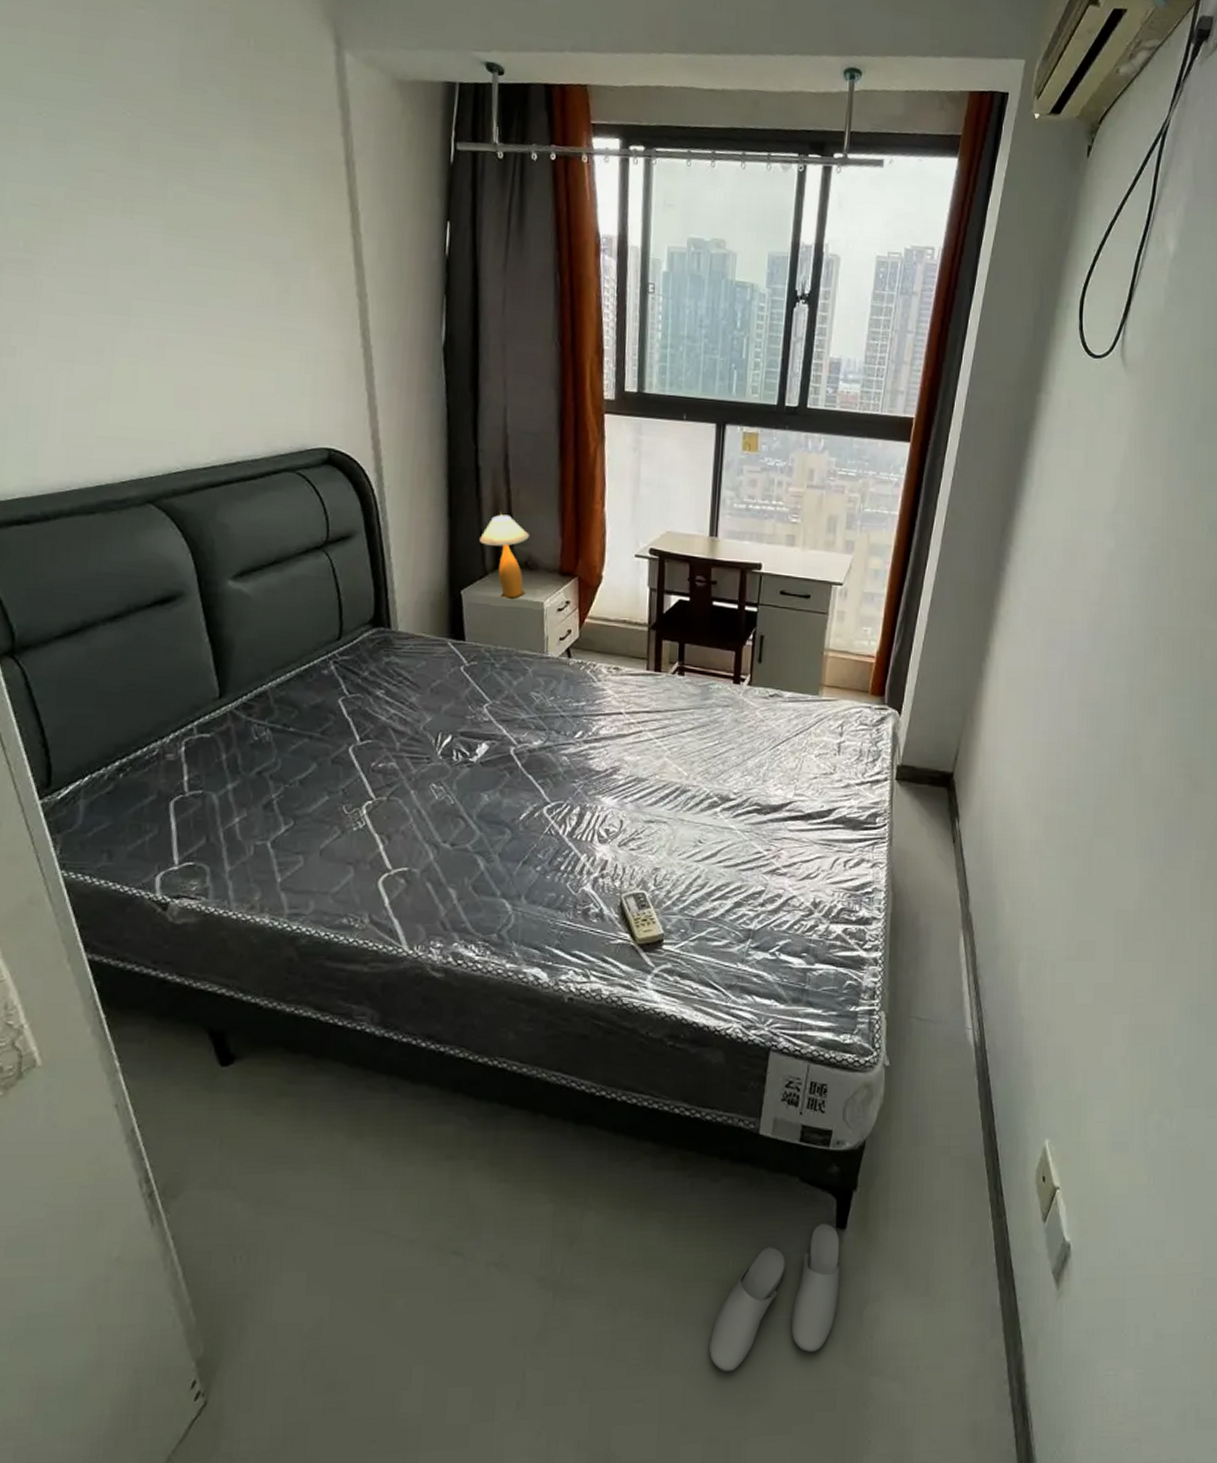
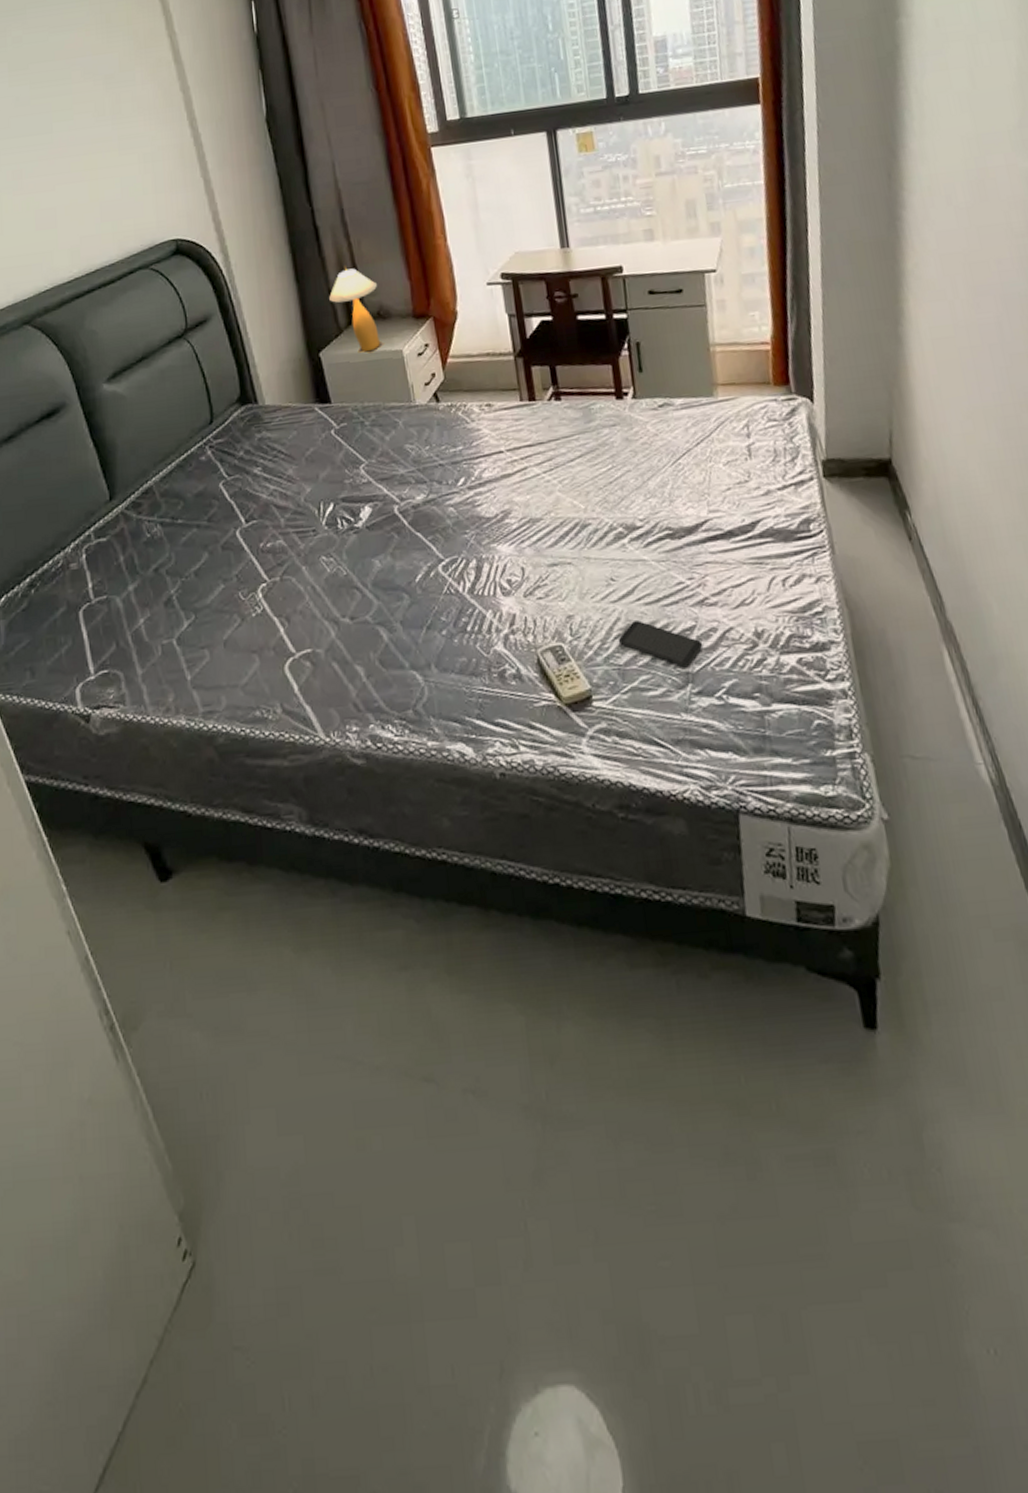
mobile phone: none [695,880,768,925] -> present [618,620,703,668]
slippers: present [708,1223,841,1371] -> none [736,1023,888,1219]

